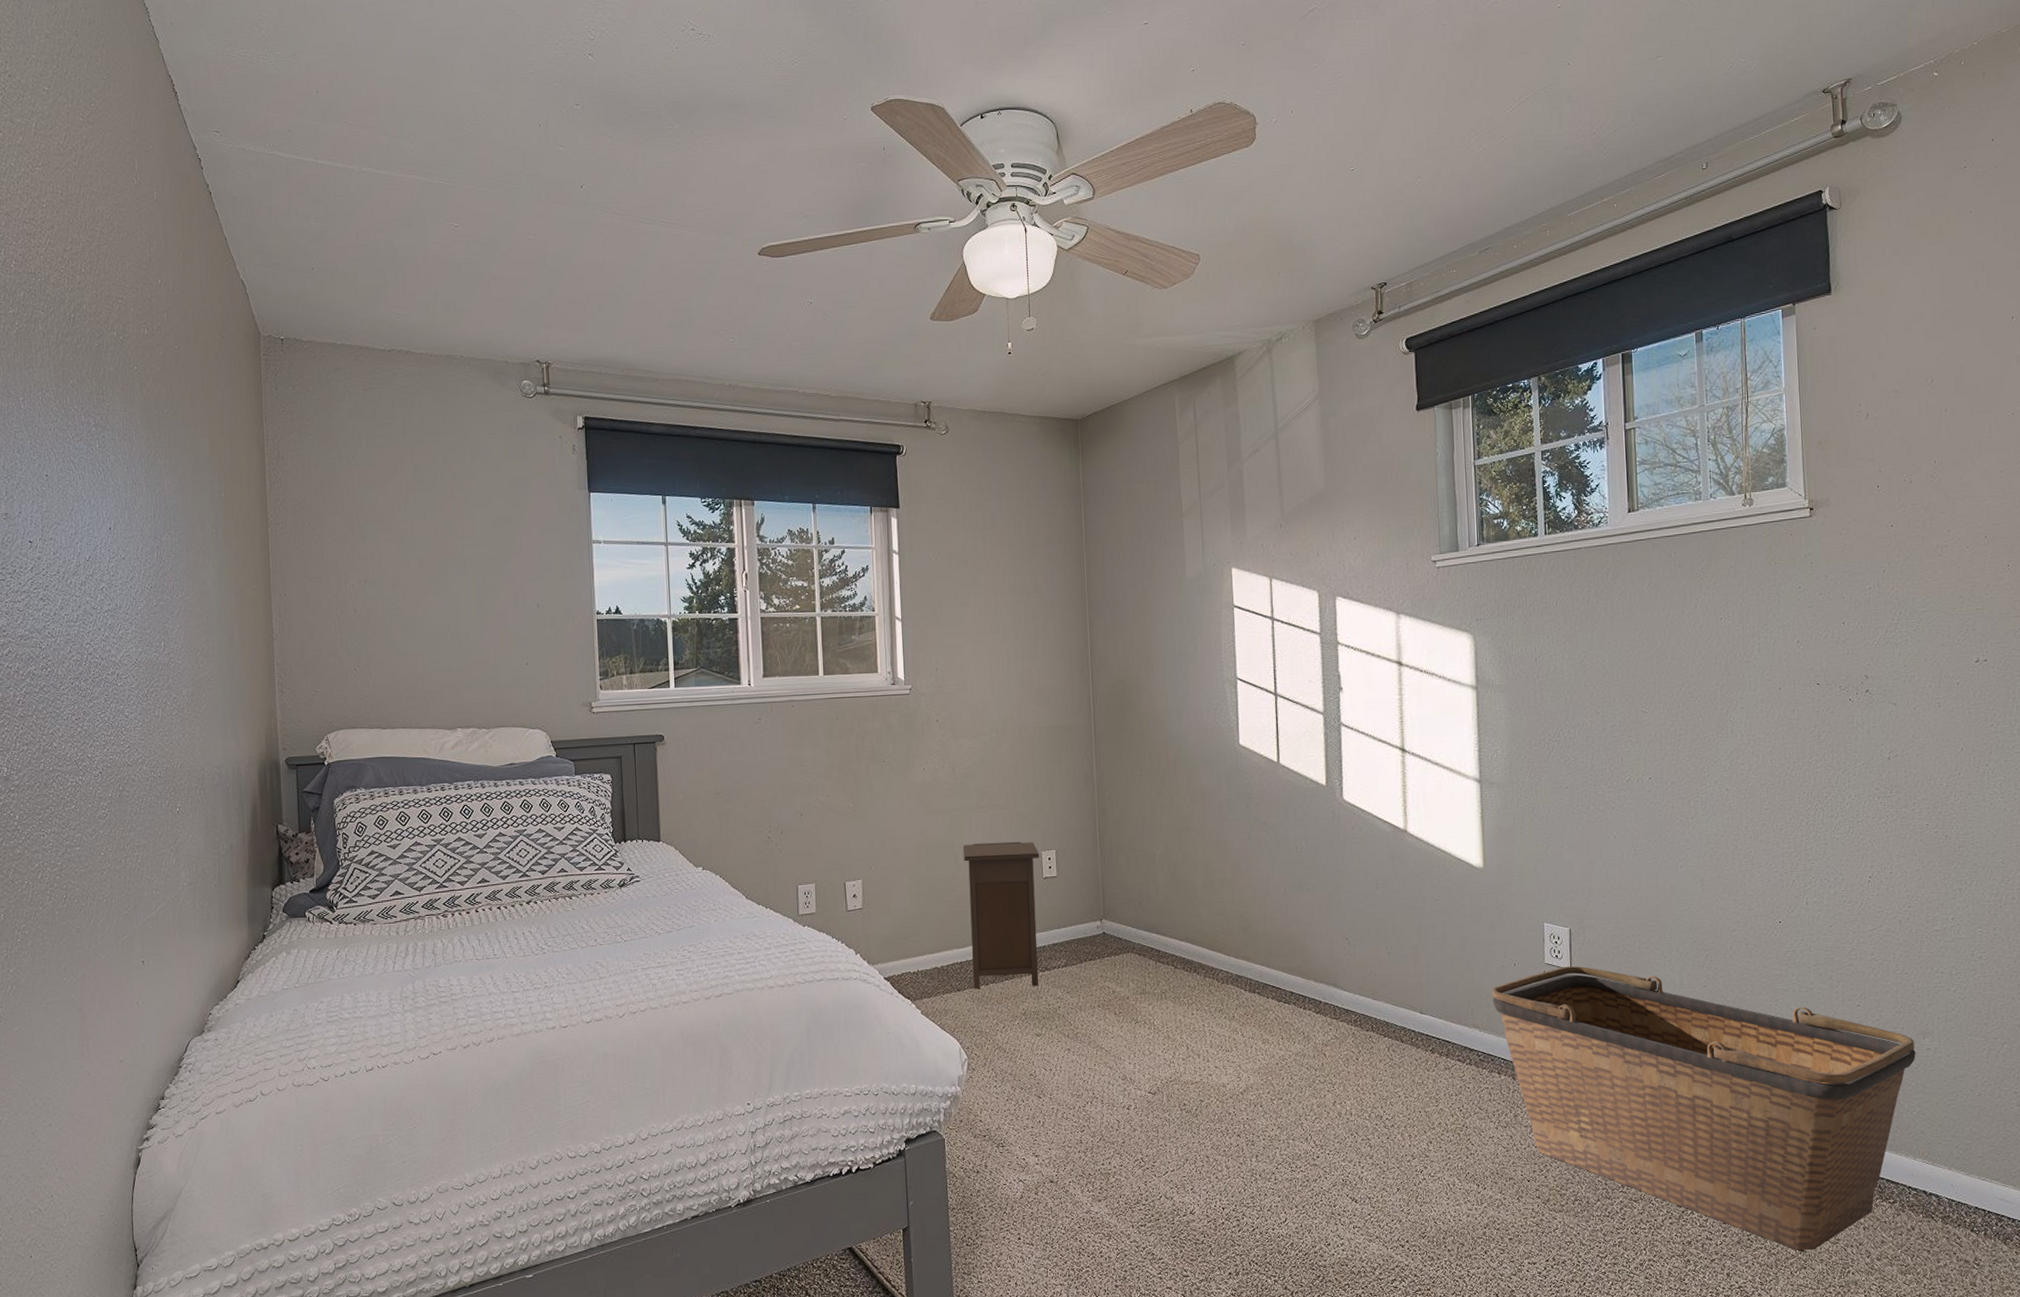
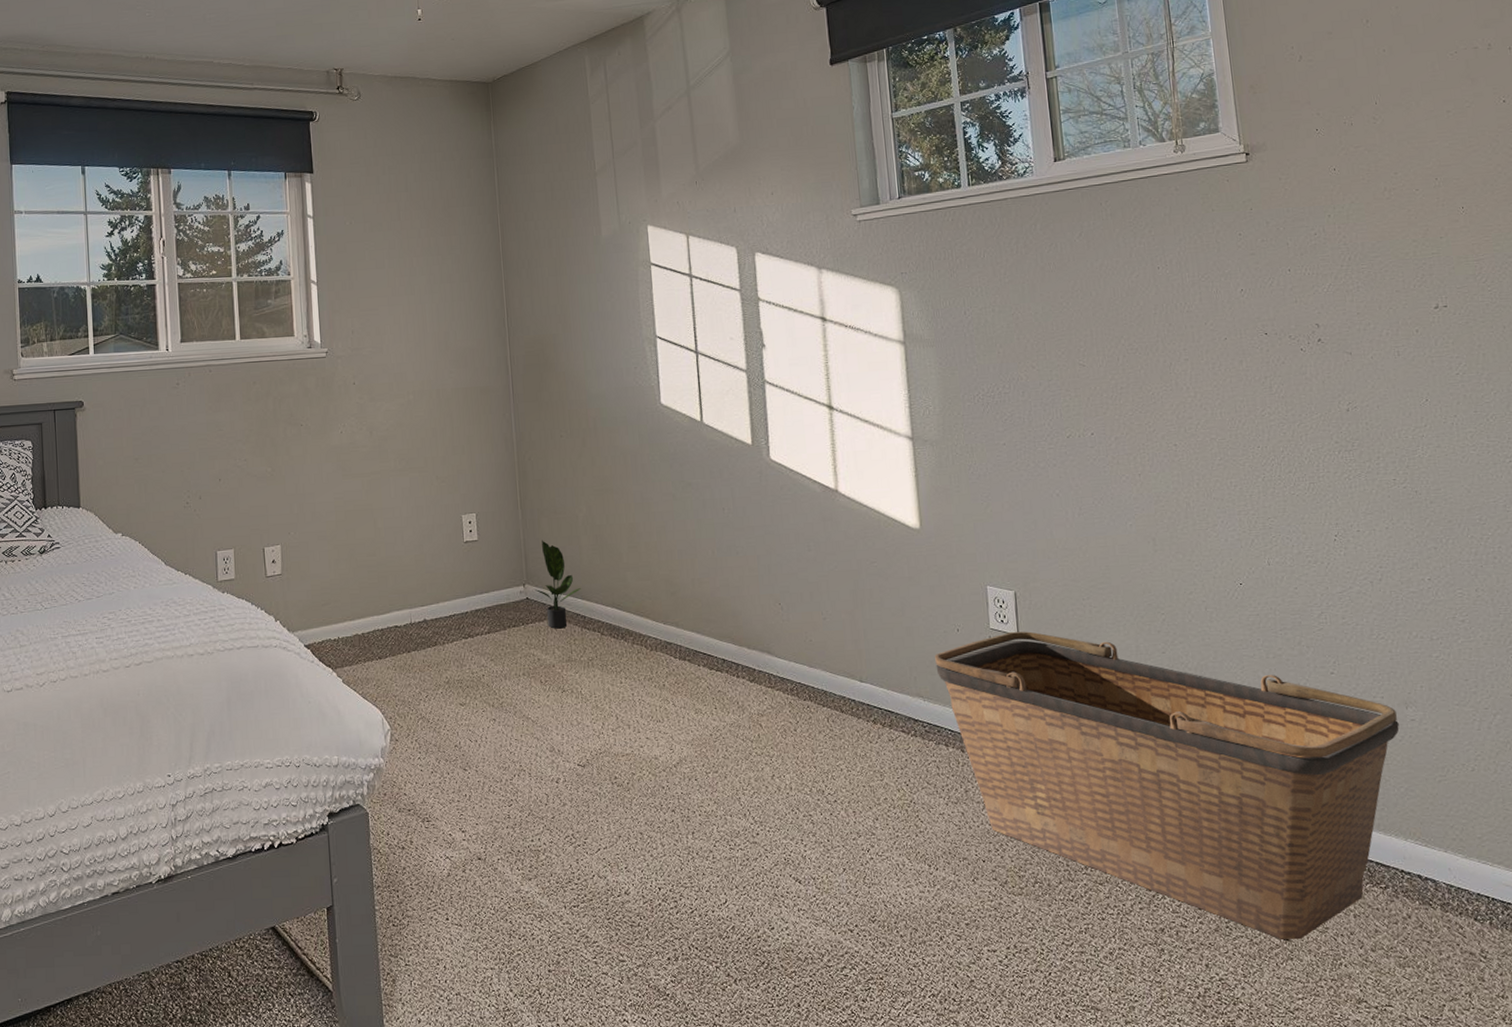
nightstand: present [962,841,1040,988] -> none [381,504,462,656]
potted plant: none [1111,876,1157,963] -> present [534,540,582,629]

